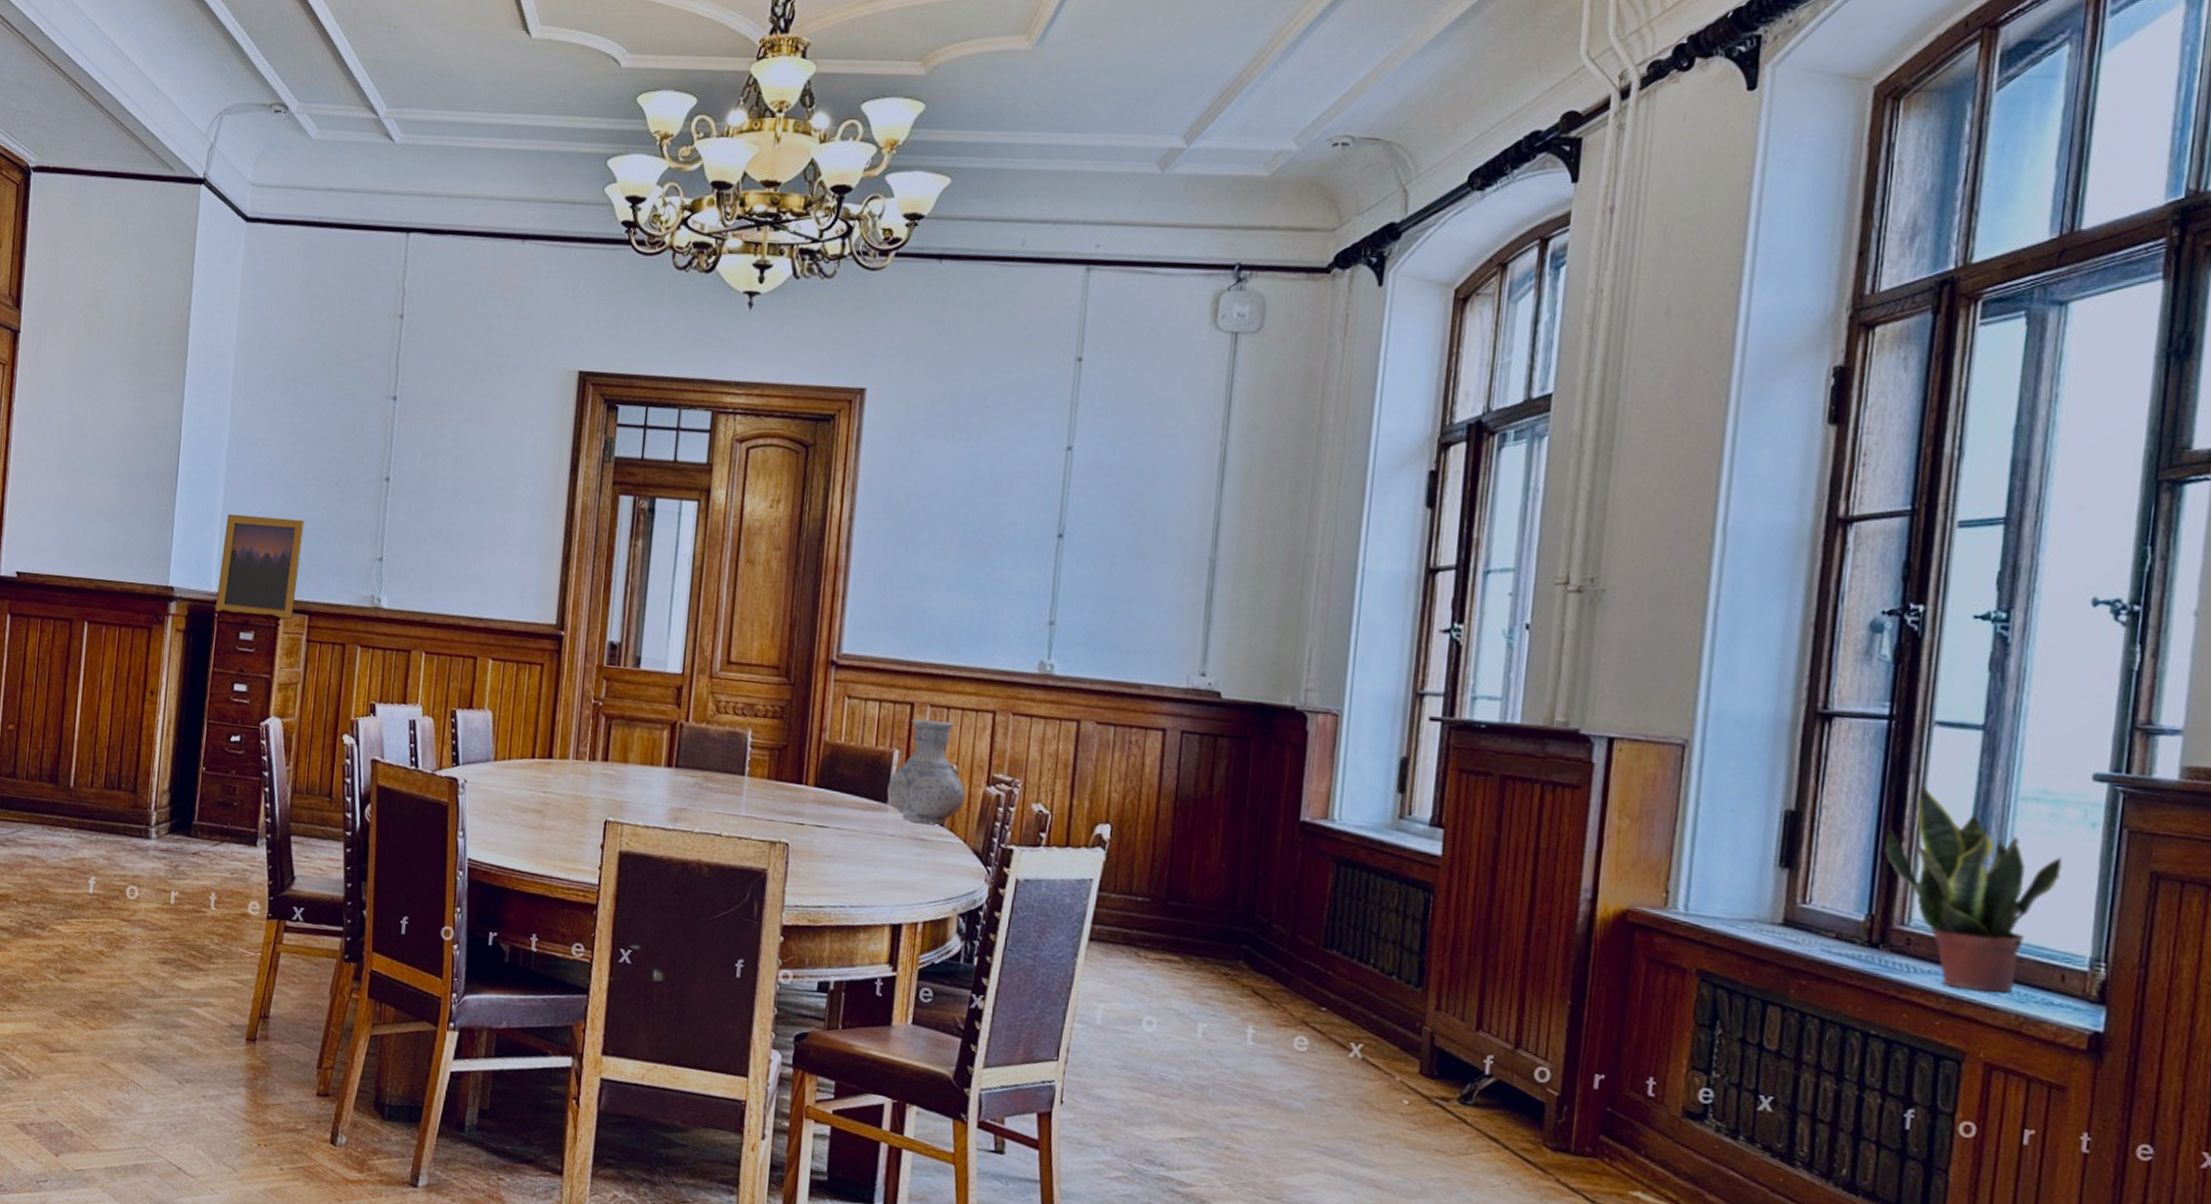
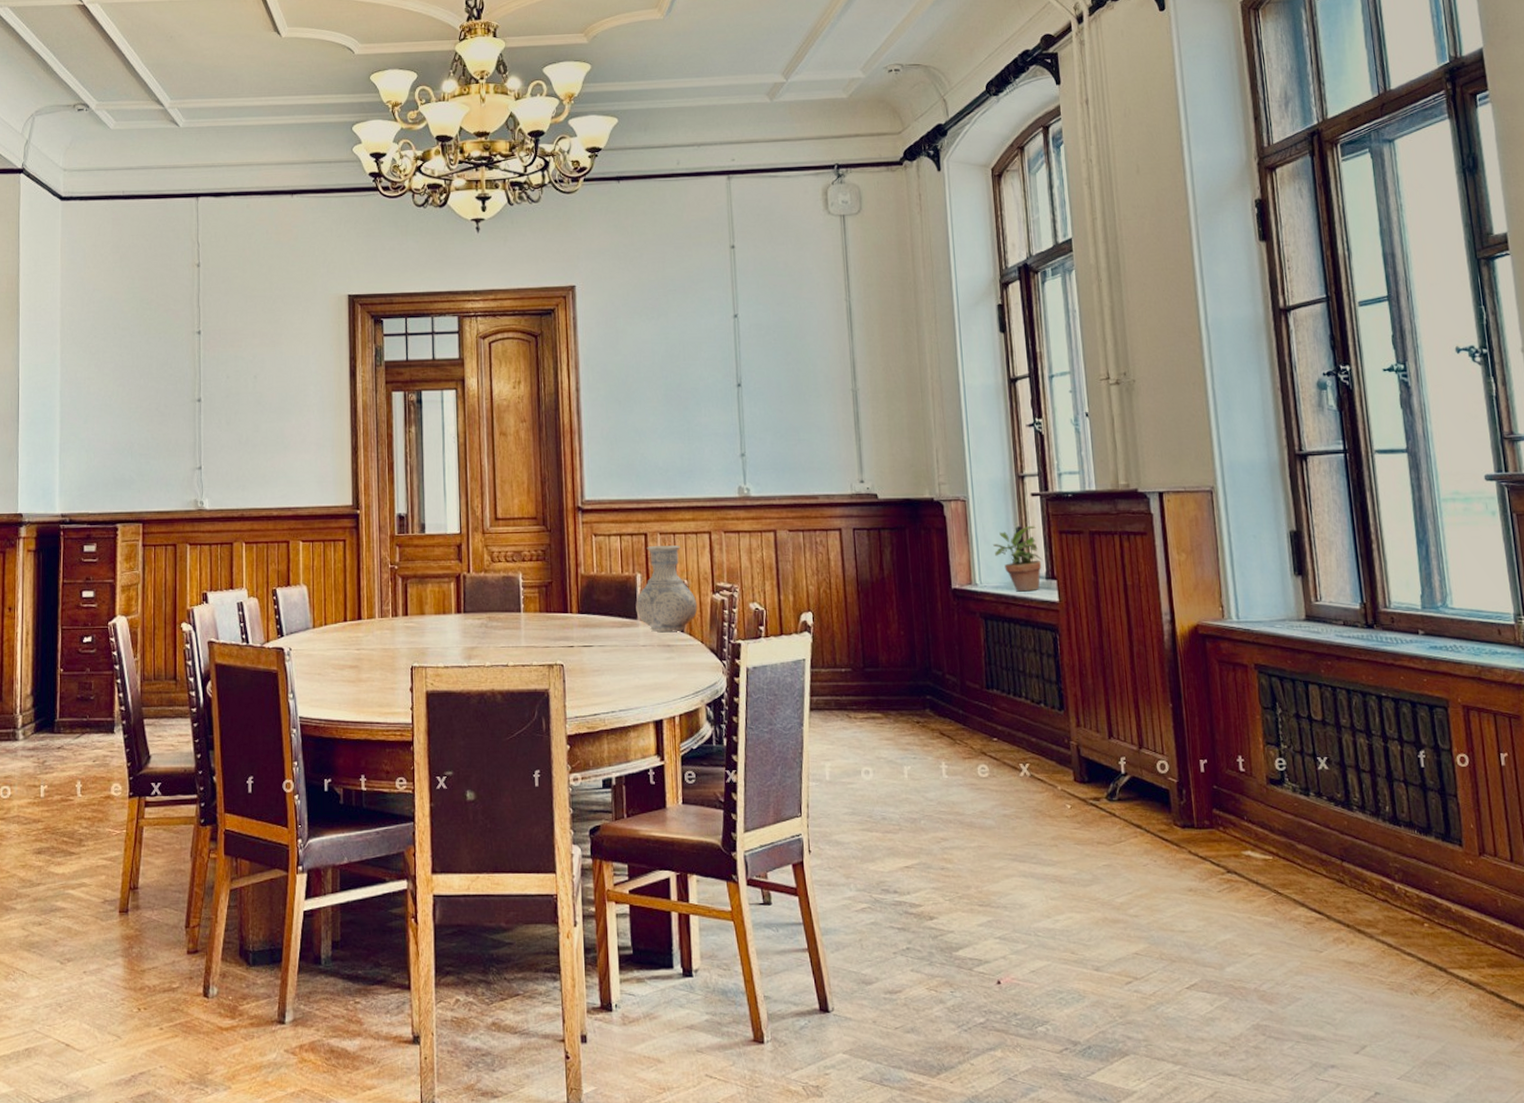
picture frame: present [215,513,305,619] -> none [60,442,132,531]
potted plant: none [1365,757,1429,838] -> present [993,526,1043,592]
potted plant: present [1885,783,2063,994] -> none [1361,498,1481,651]

